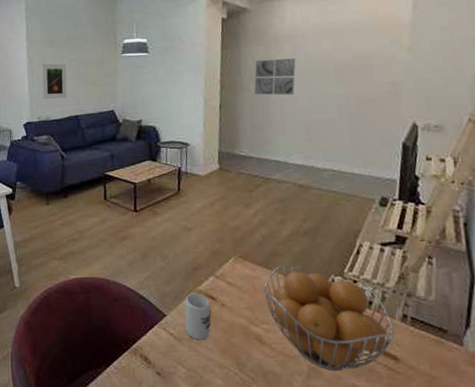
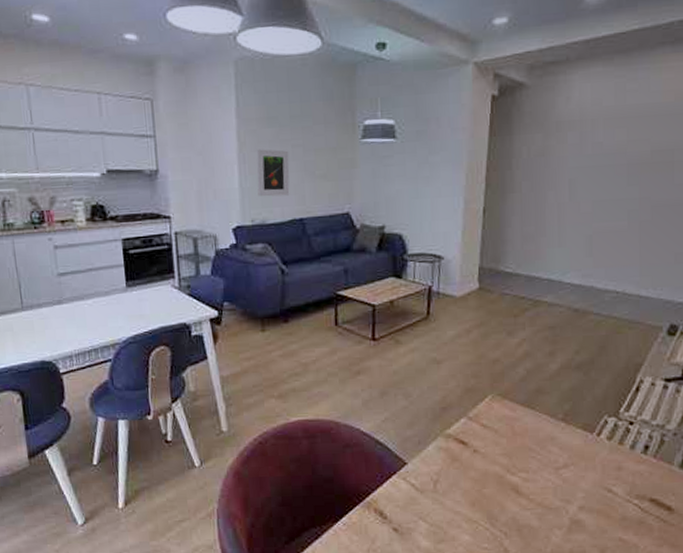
cup: present [185,293,212,341] -> none [429,437,461,492]
wall art: present [254,58,296,95] -> none [528,150,581,198]
fruit basket: present [263,264,395,371] -> none [524,403,672,524]

